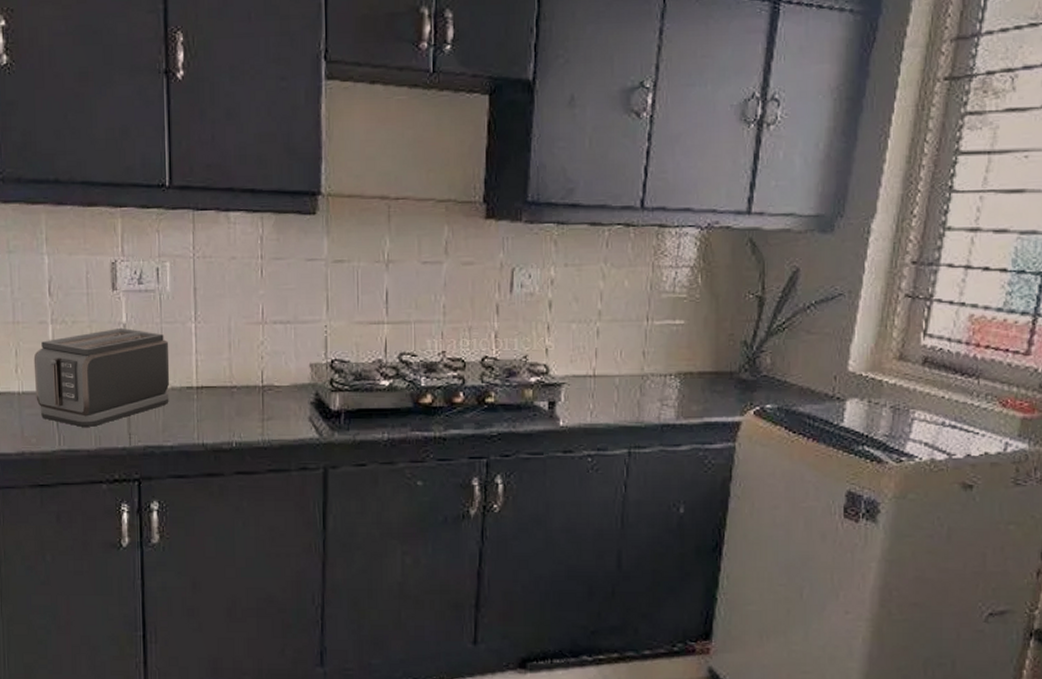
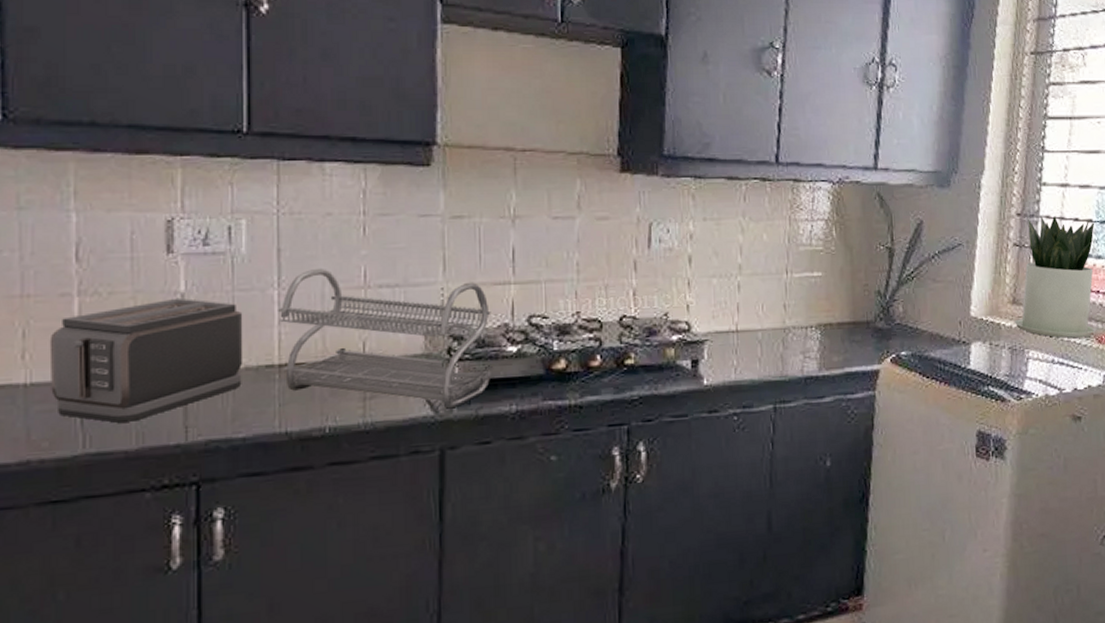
dish rack: none [195,305,368,433] -> present [278,268,493,409]
planter: none [900,264,1010,401] -> present [1014,215,1096,339]

